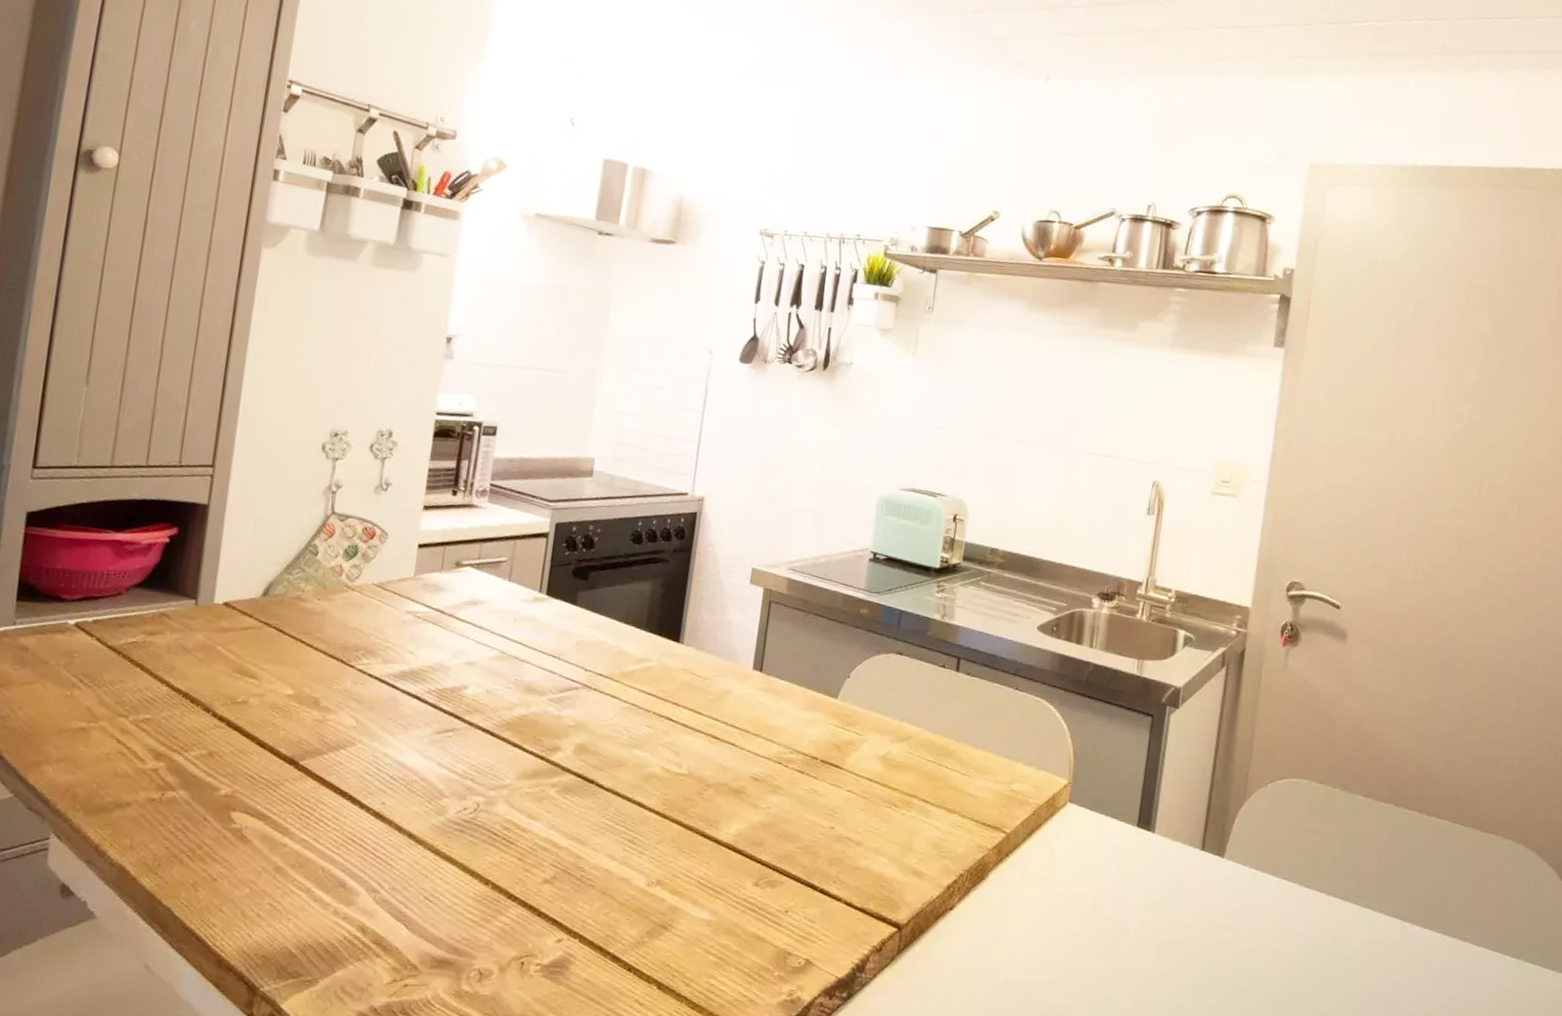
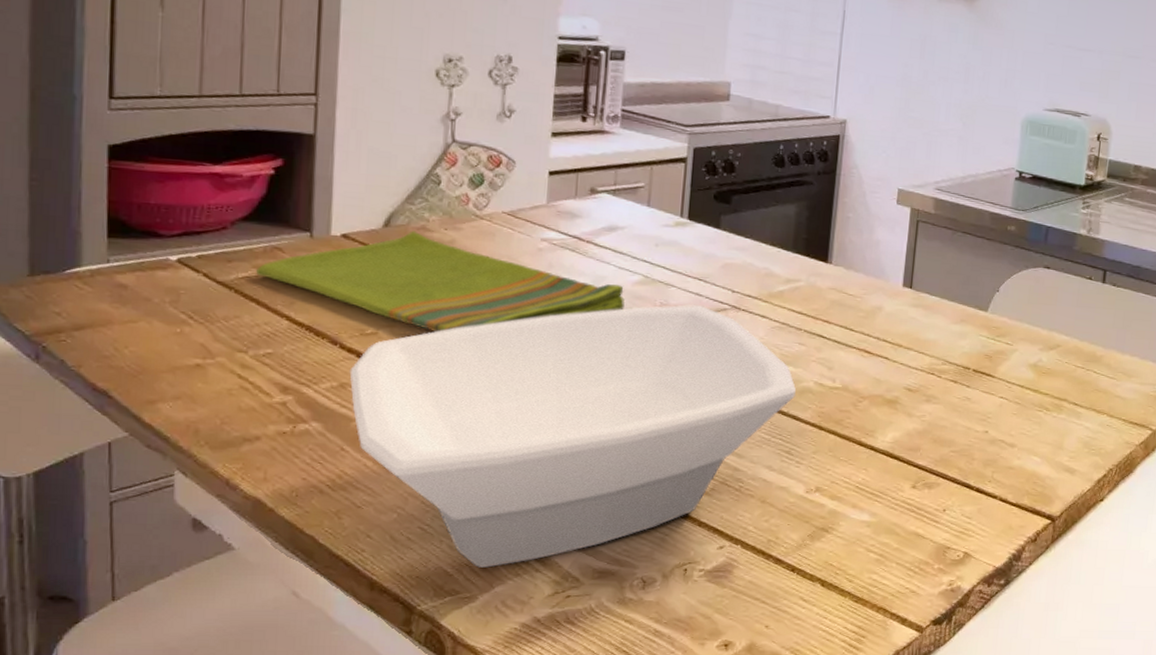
dish towel: none [143,600,481,704] -> present [256,230,625,333]
bowl: none [217,682,642,950] -> present [349,305,796,568]

